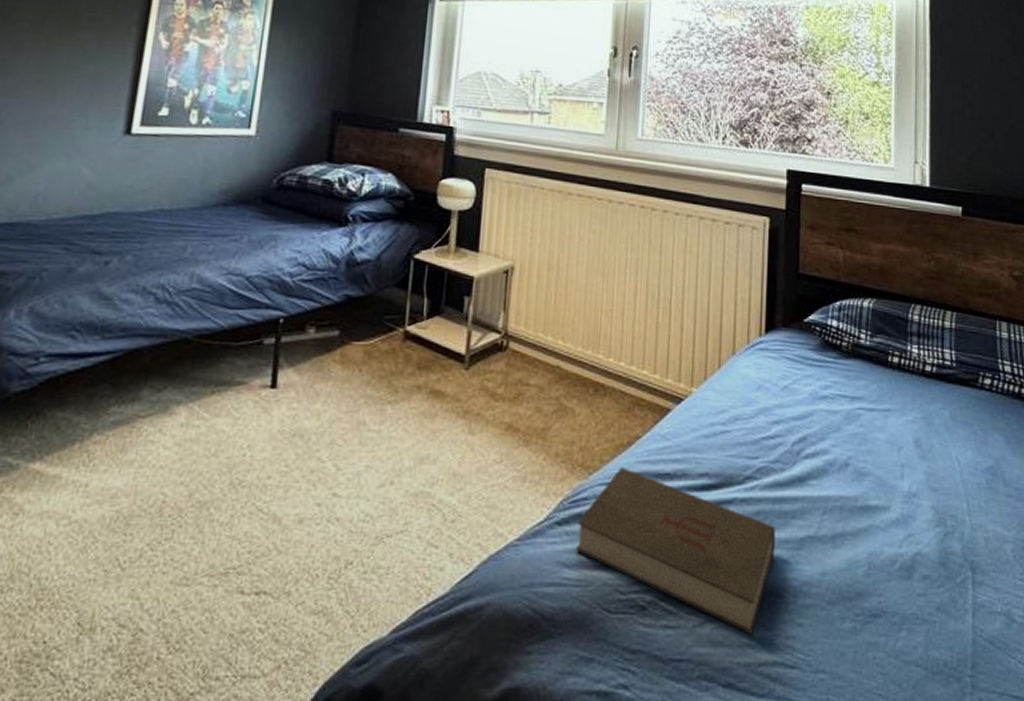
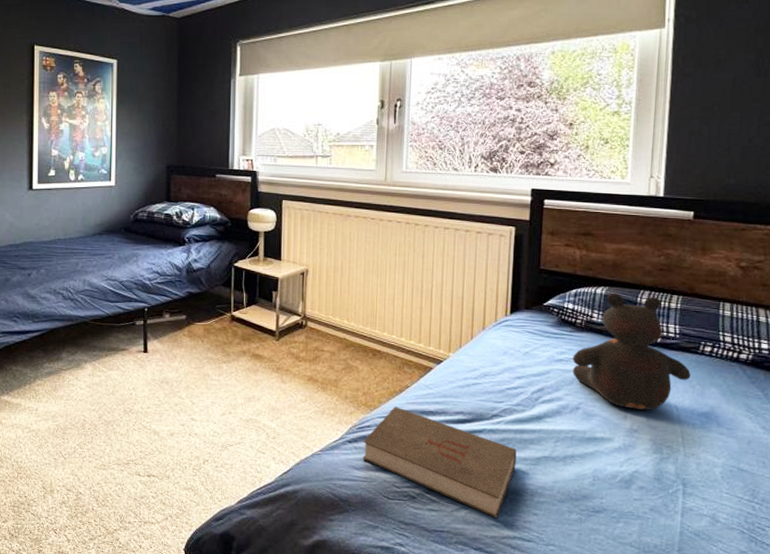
teddy bear: none [839,308,971,467] -> present [572,294,691,411]

